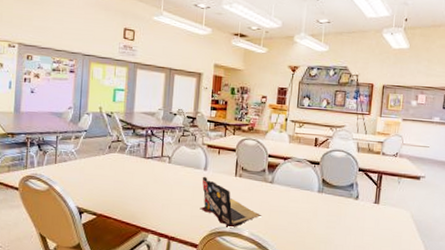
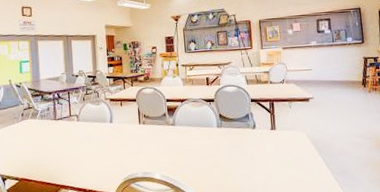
laptop: present [200,176,262,229] -> none [109,128,169,174]

